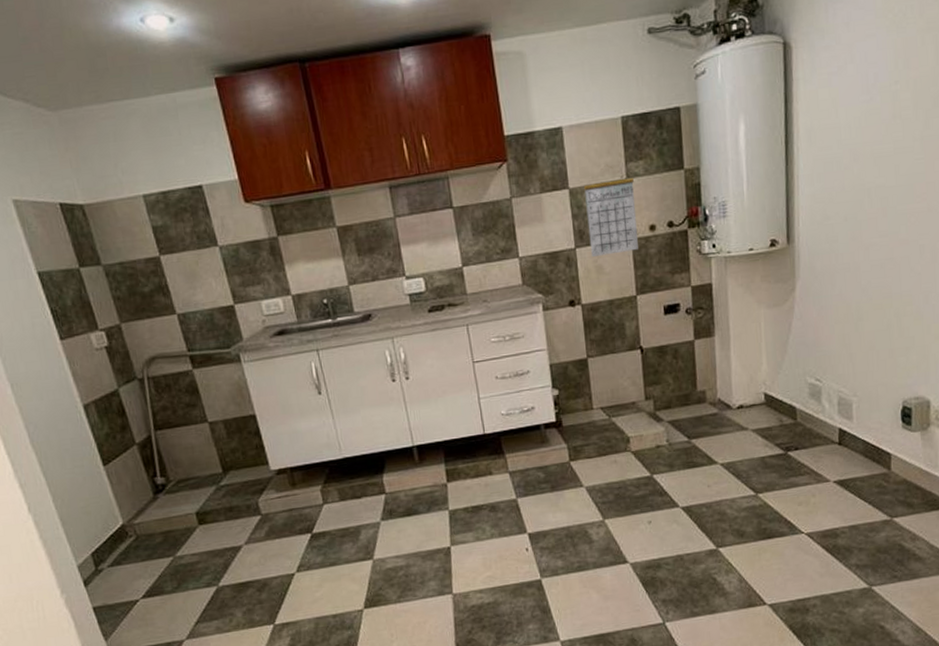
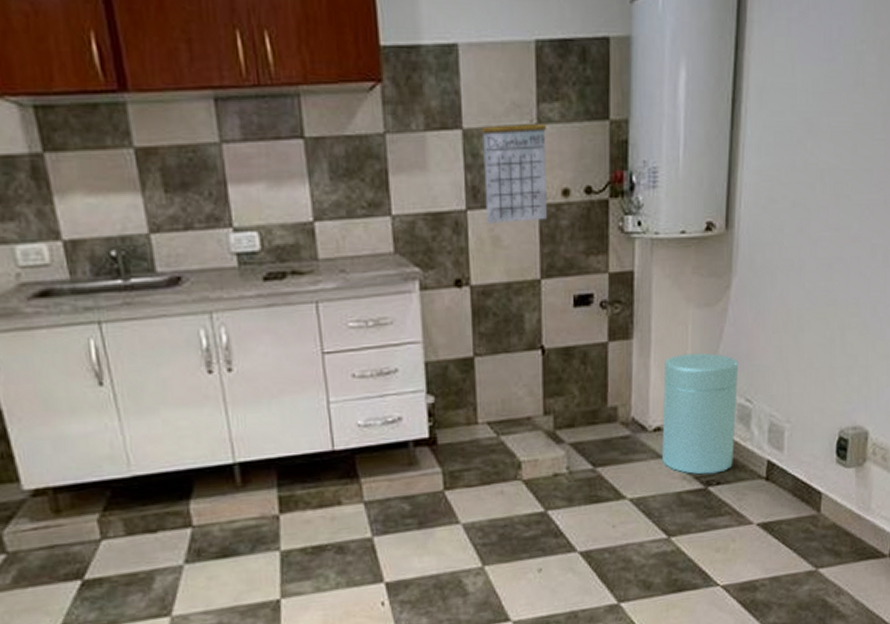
trash can: none [742,343,809,442] -> present [662,353,739,475]

